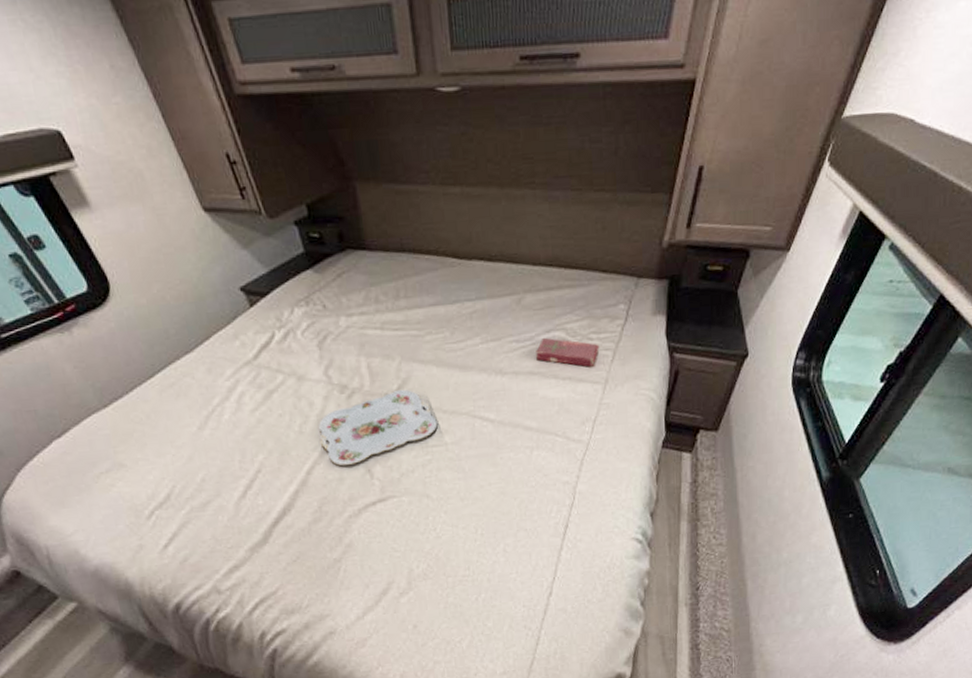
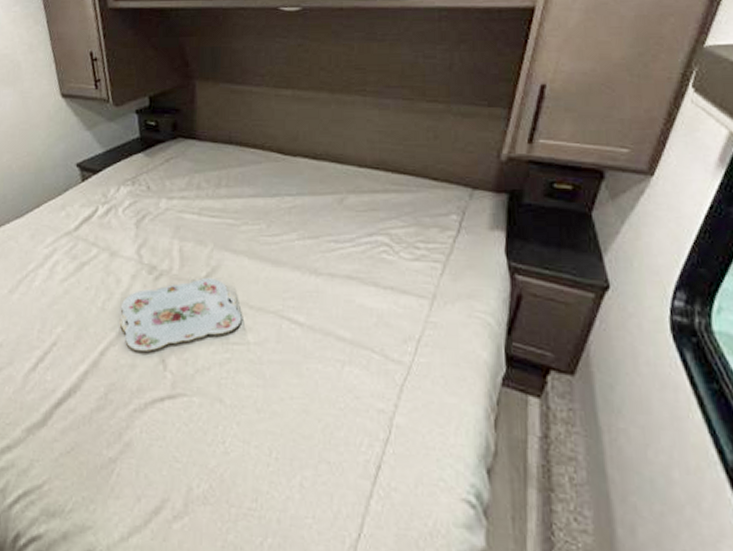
book: present [536,337,600,367] -> none [356,240,427,279]

